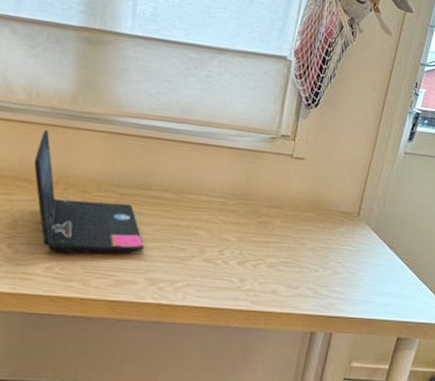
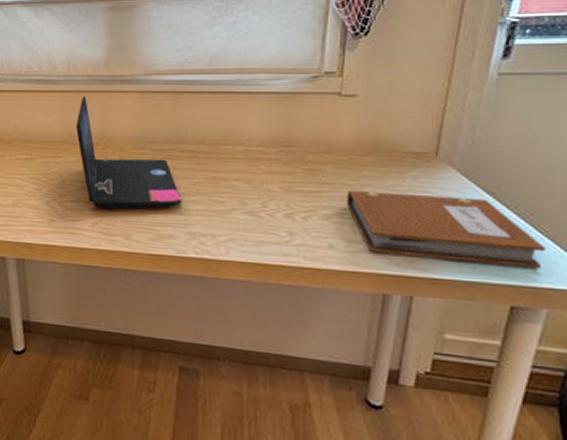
notebook: none [289,242,423,308] -> present [347,191,546,269]

